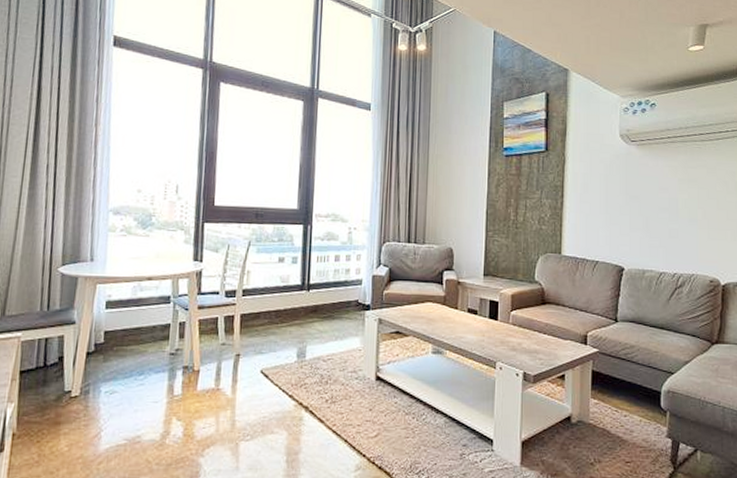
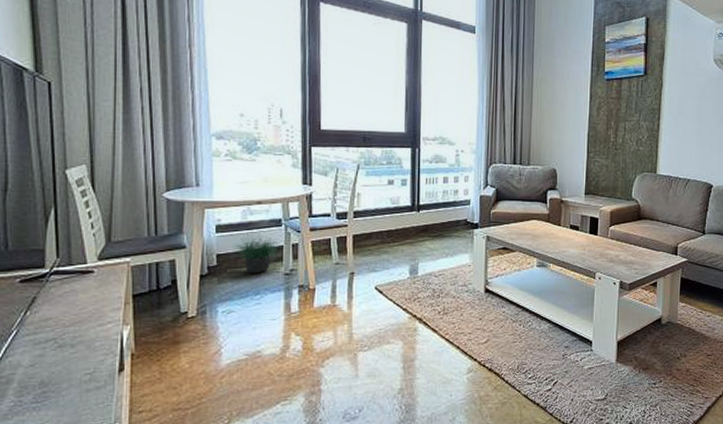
potted plant: none [121,308,167,353] -> present [233,232,279,274]

